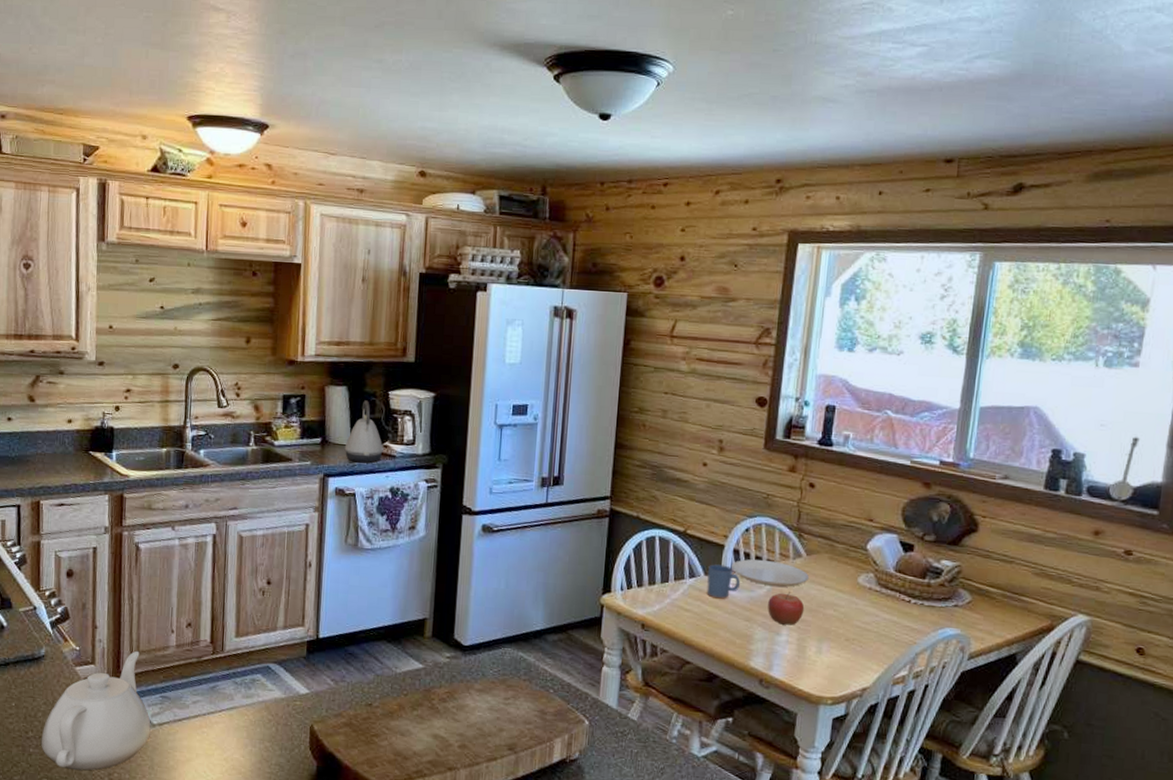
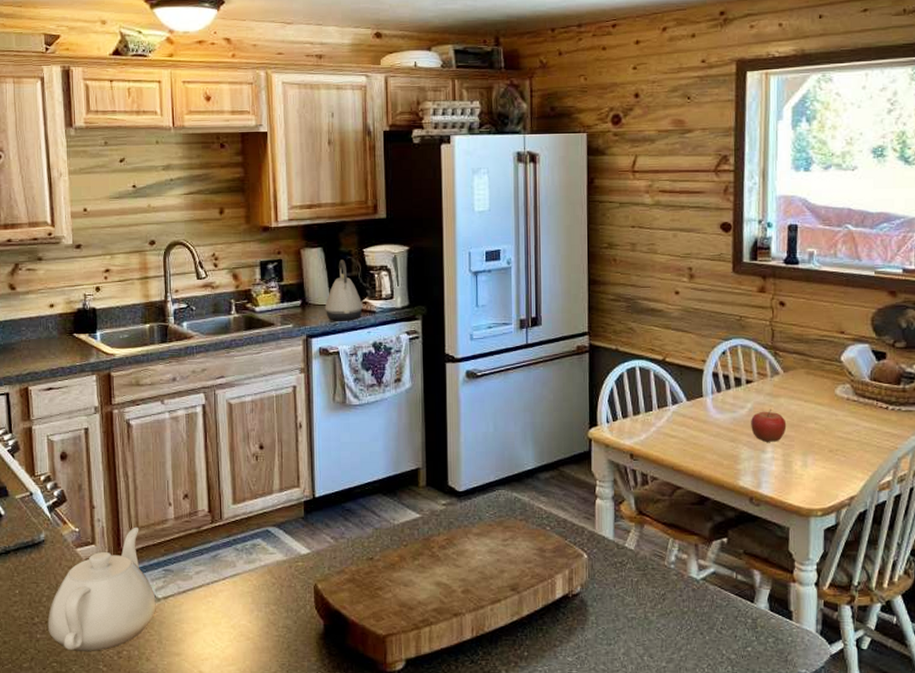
mug: present [706,564,740,599] -> none [690,389,722,422]
plate: present [731,559,810,587] -> none [711,380,789,405]

